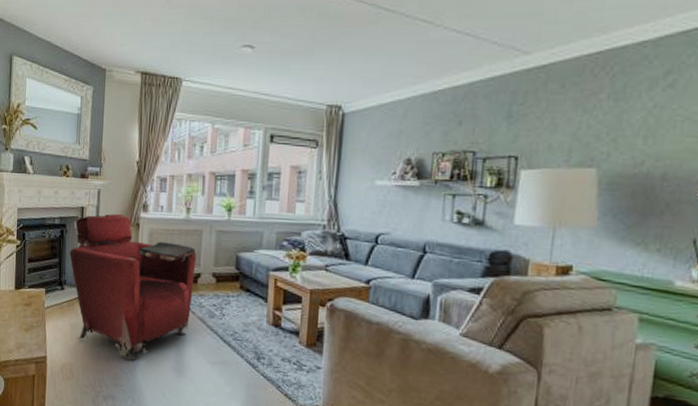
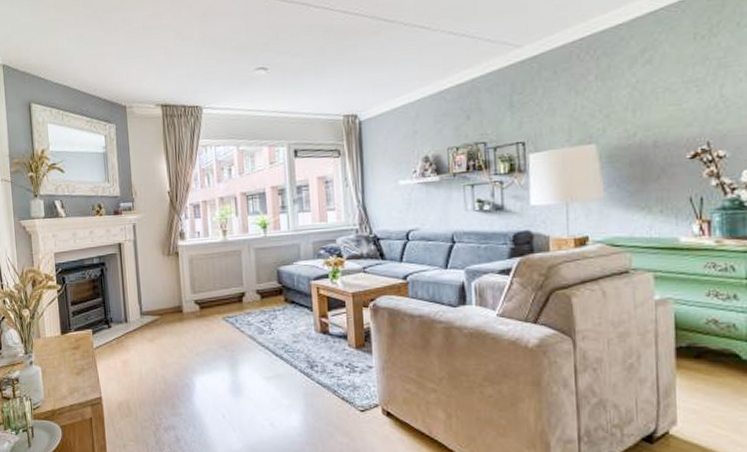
armchair: present [70,213,197,361] -> none [112,244,240,389]

